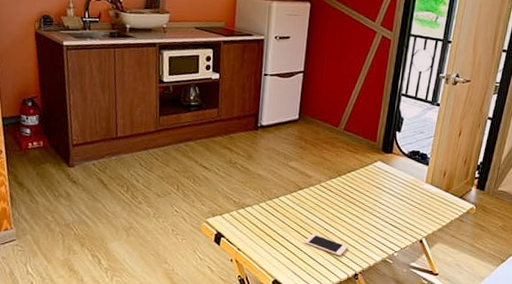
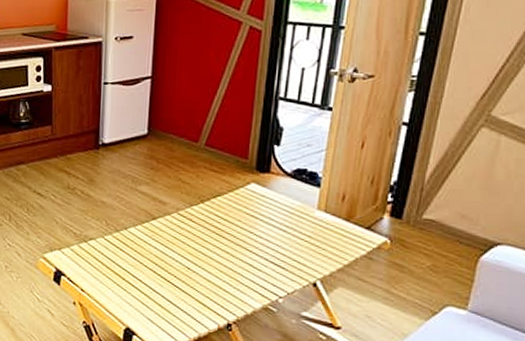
cell phone: present [304,234,348,256] -> none [161,273,217,302]

